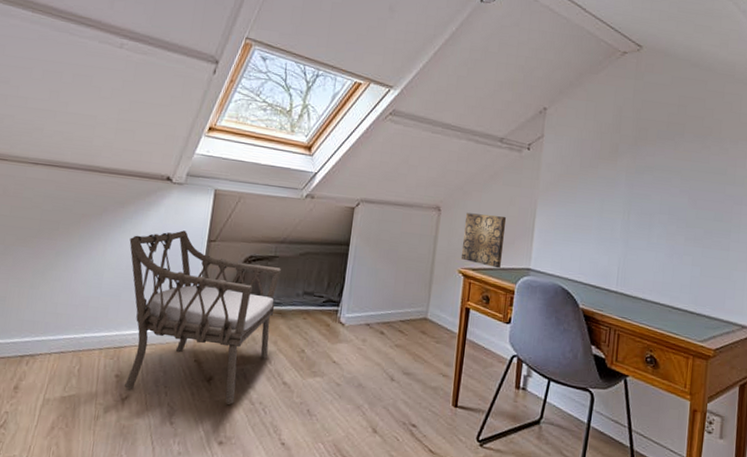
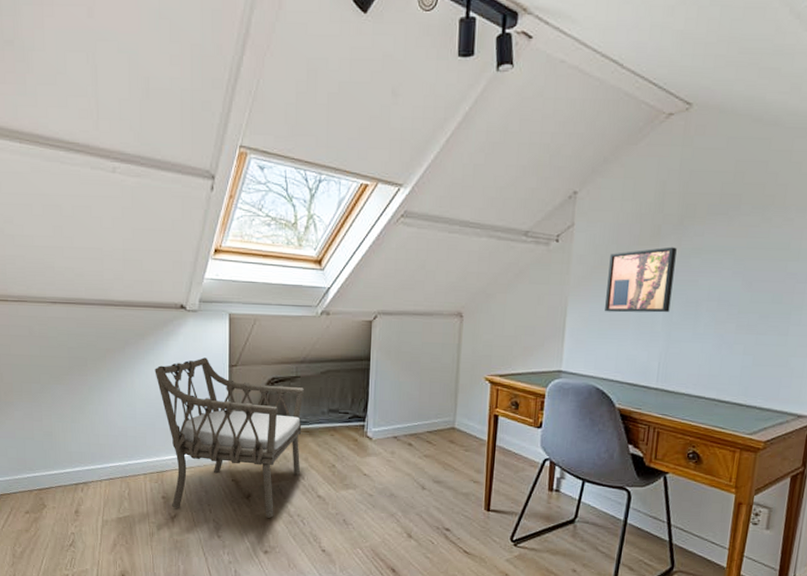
wall art: present [460,212,507,269] -> none [486,317,535,373]
wall art: none [570,163,632,222] -> present [605,247,677,313]

